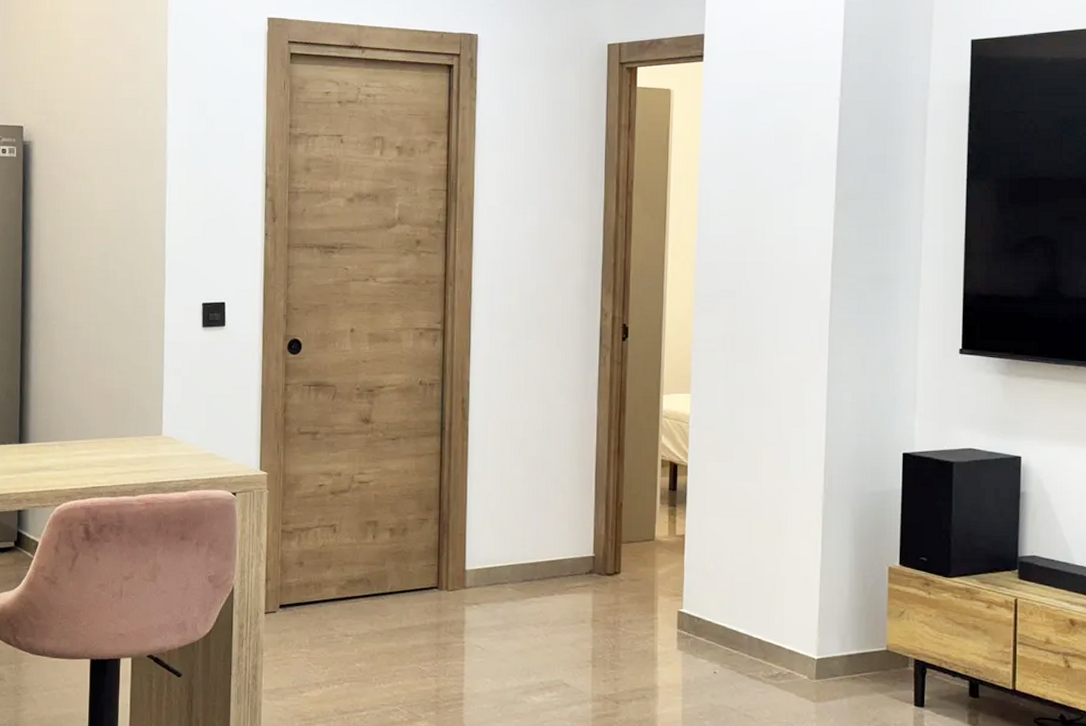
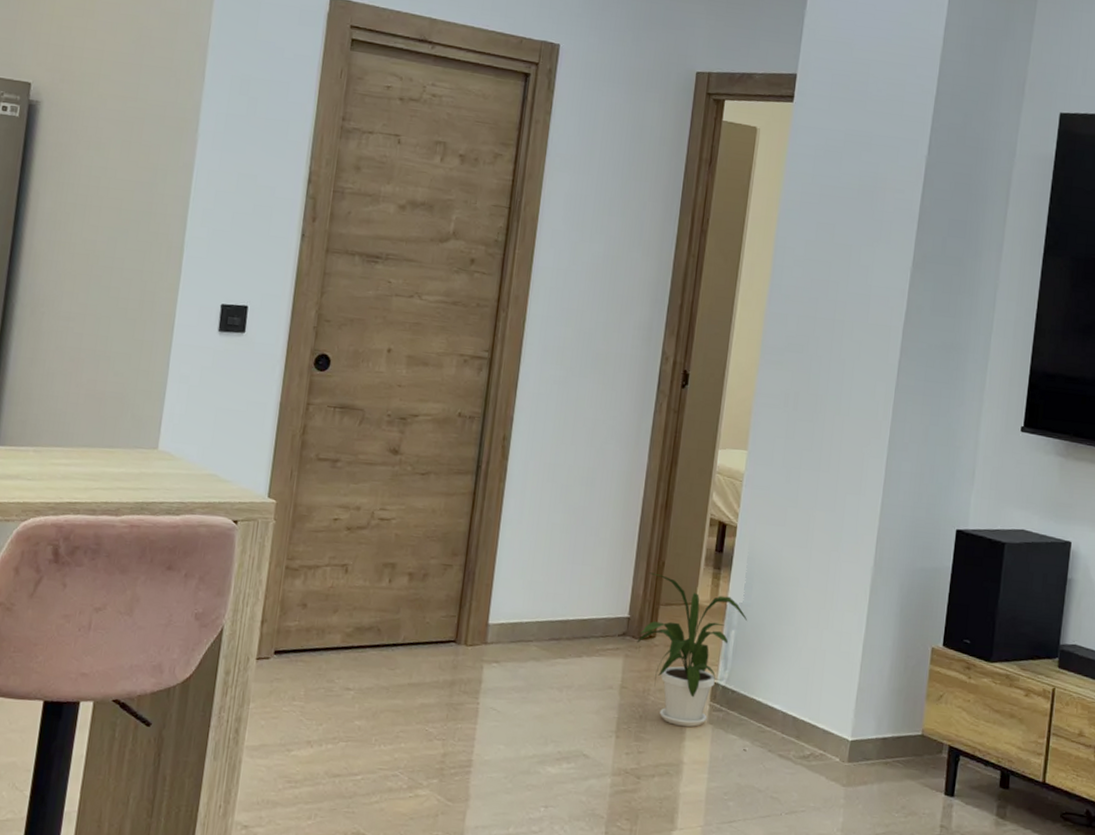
house plant: none [603,514,705,654] -> present [637,572,747,727]

